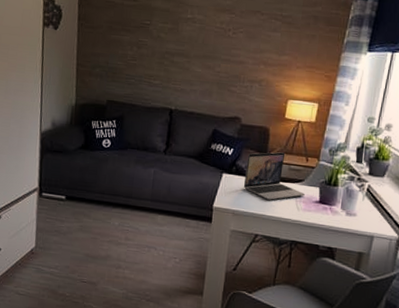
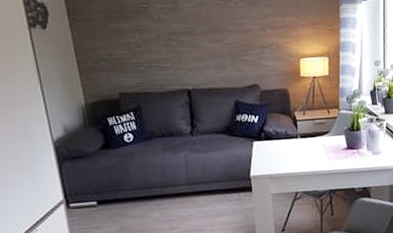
laptop: present [243,152,305,200] -> none [273,110,333,157]

